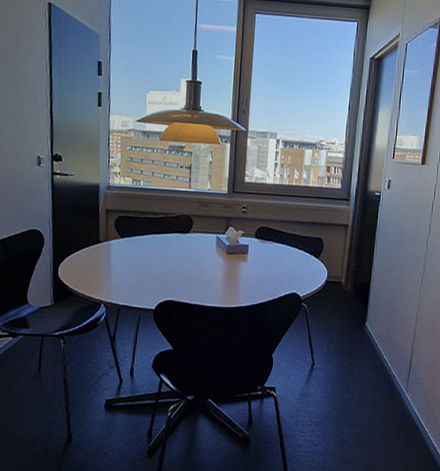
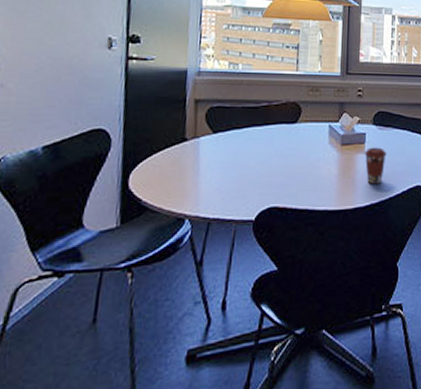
coffee cup: none [247,257,267,289] -> present [364,147,387,184]

